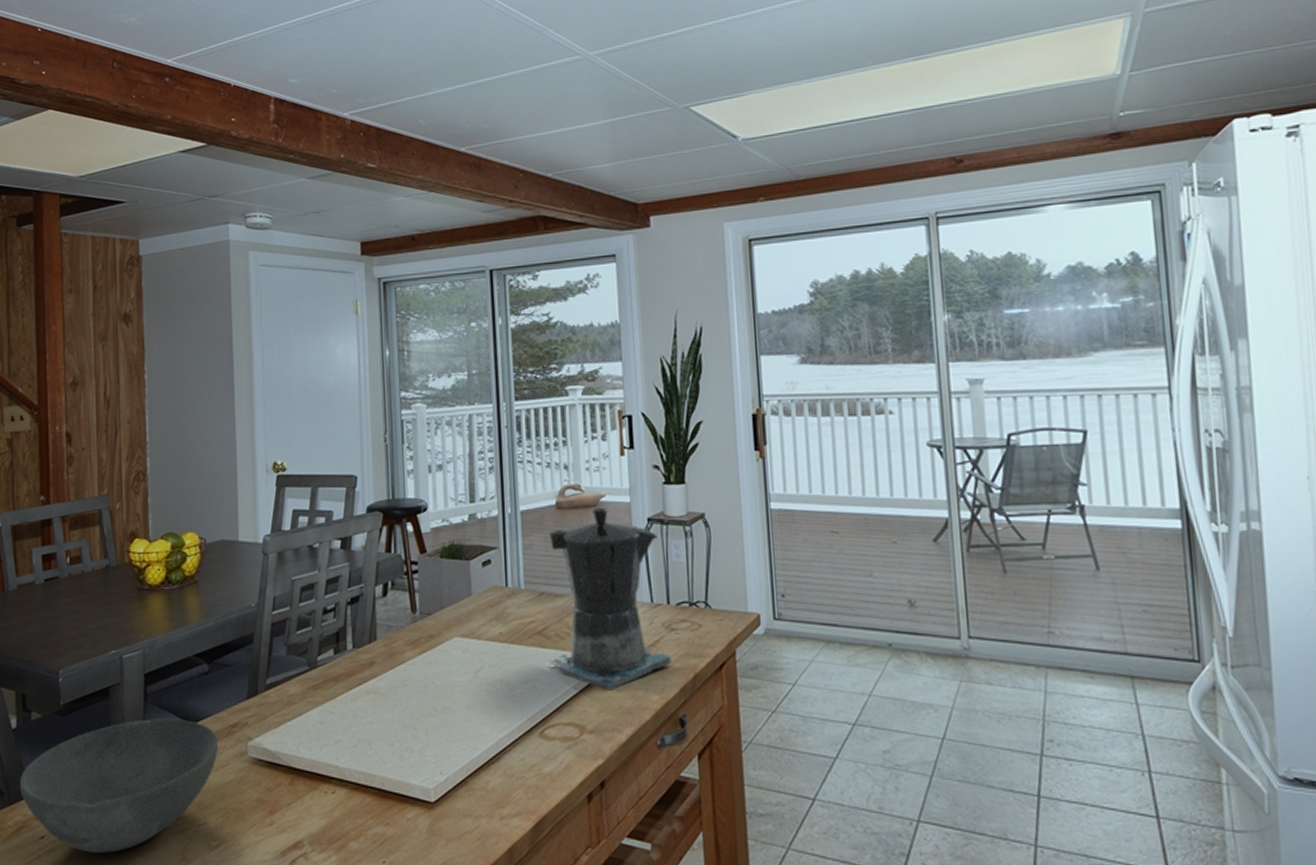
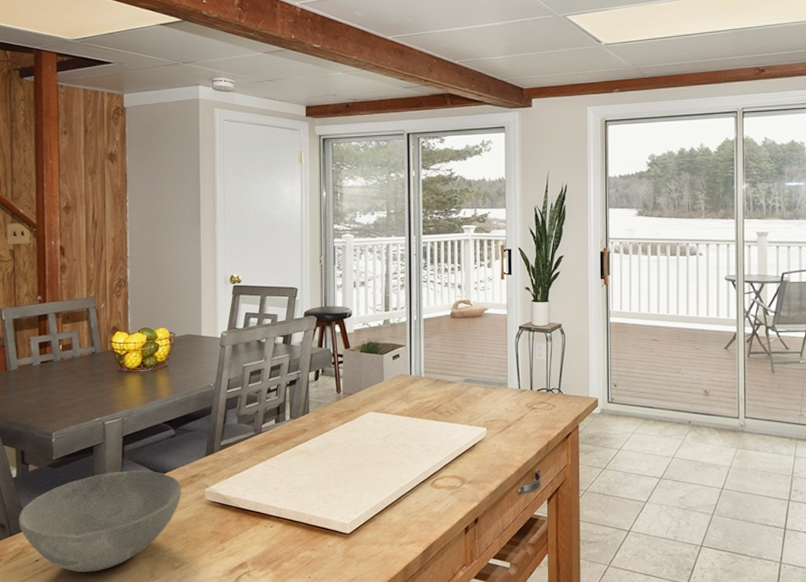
coffee maker: present [550,507,672,691] -> none [441,317,532,453]

